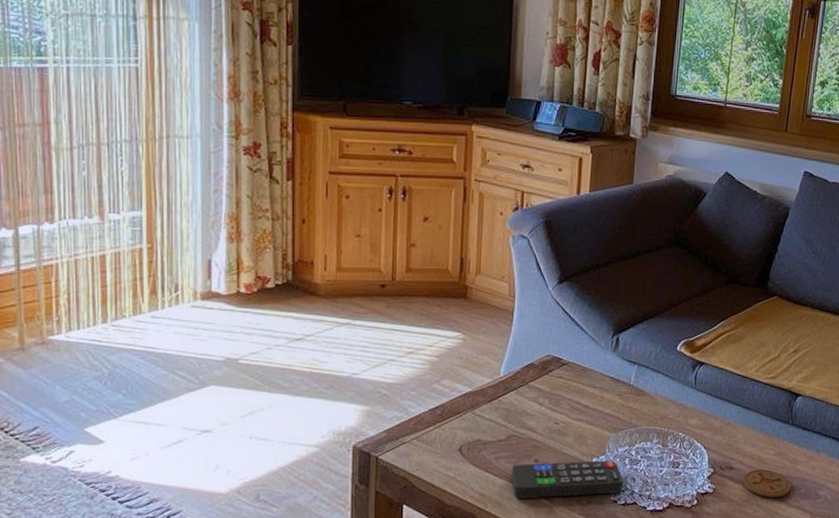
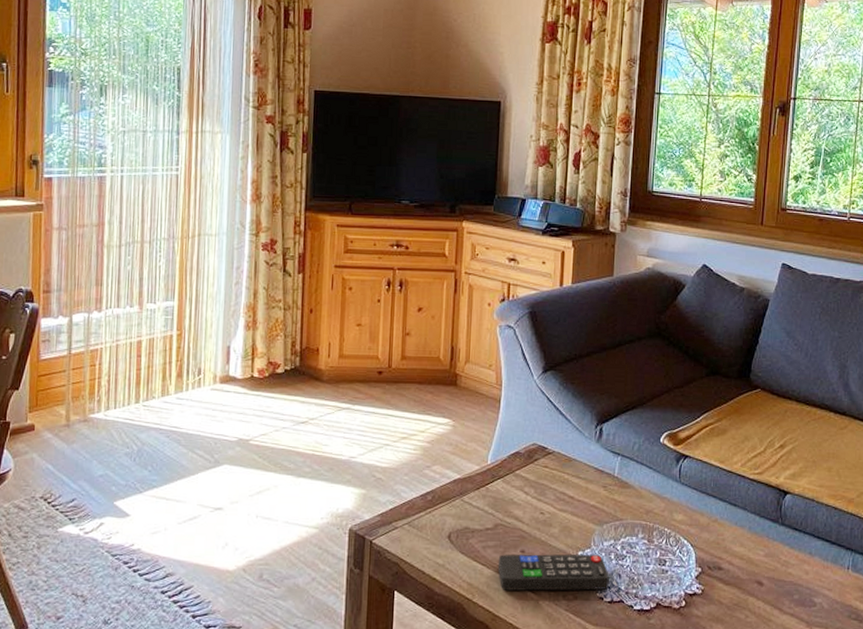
coaster: present [742,469,791,498] -> none [732,571,784,603]

